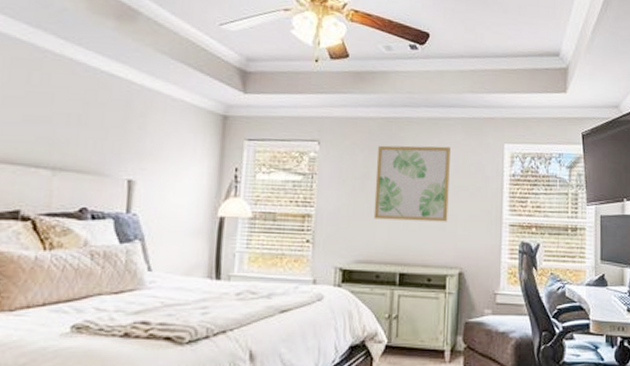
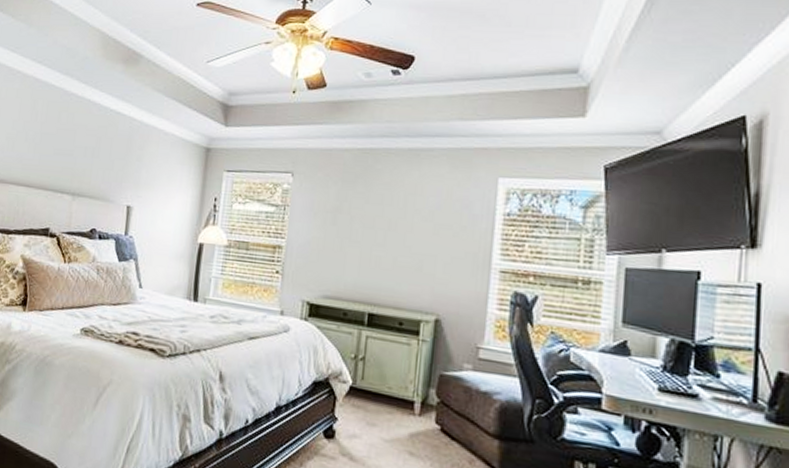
wall art: present [373,145,450,222] -> none [344,178,433,263]

